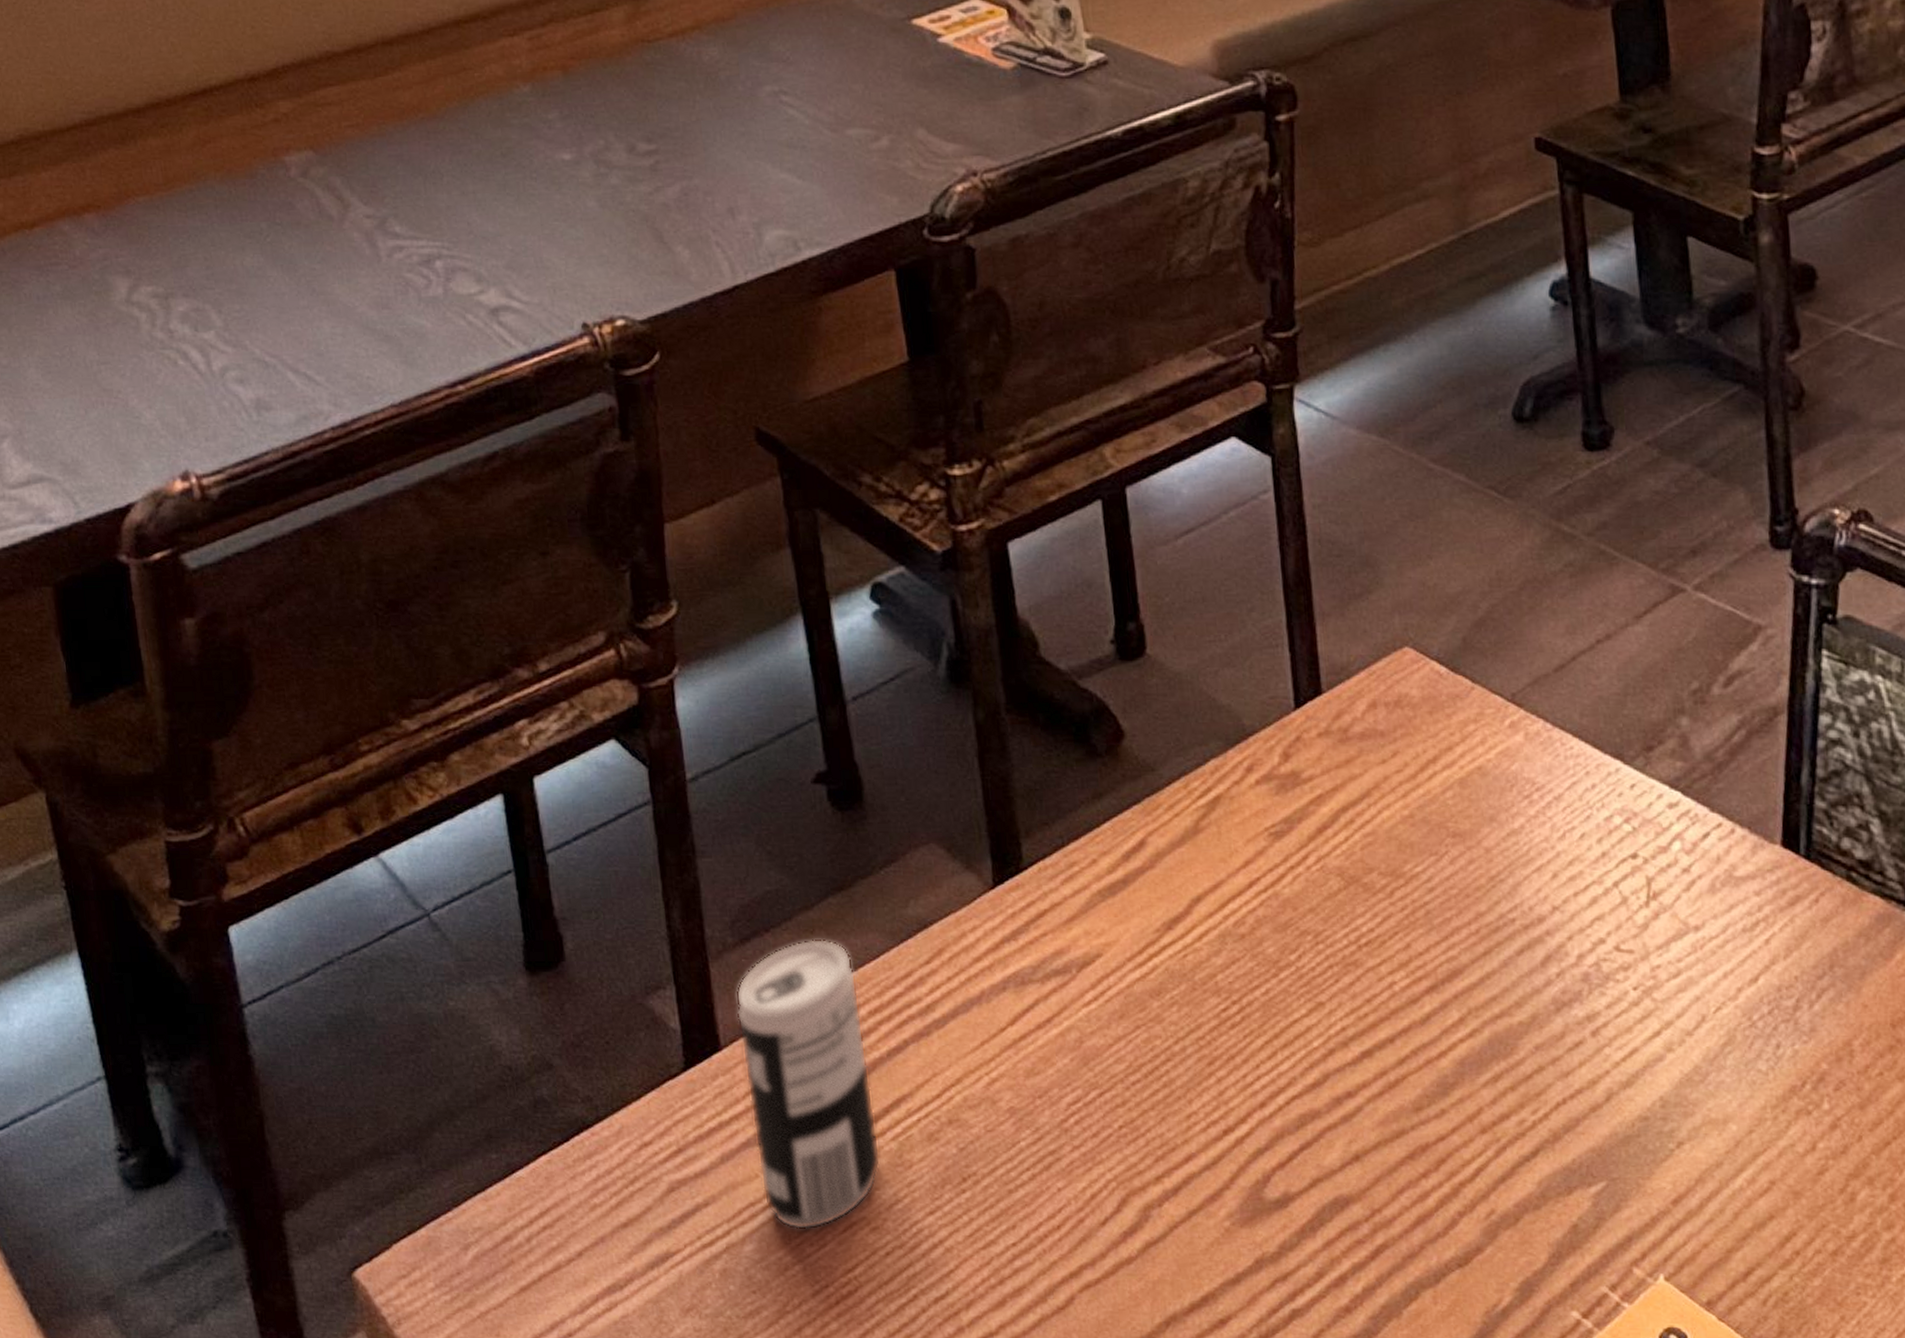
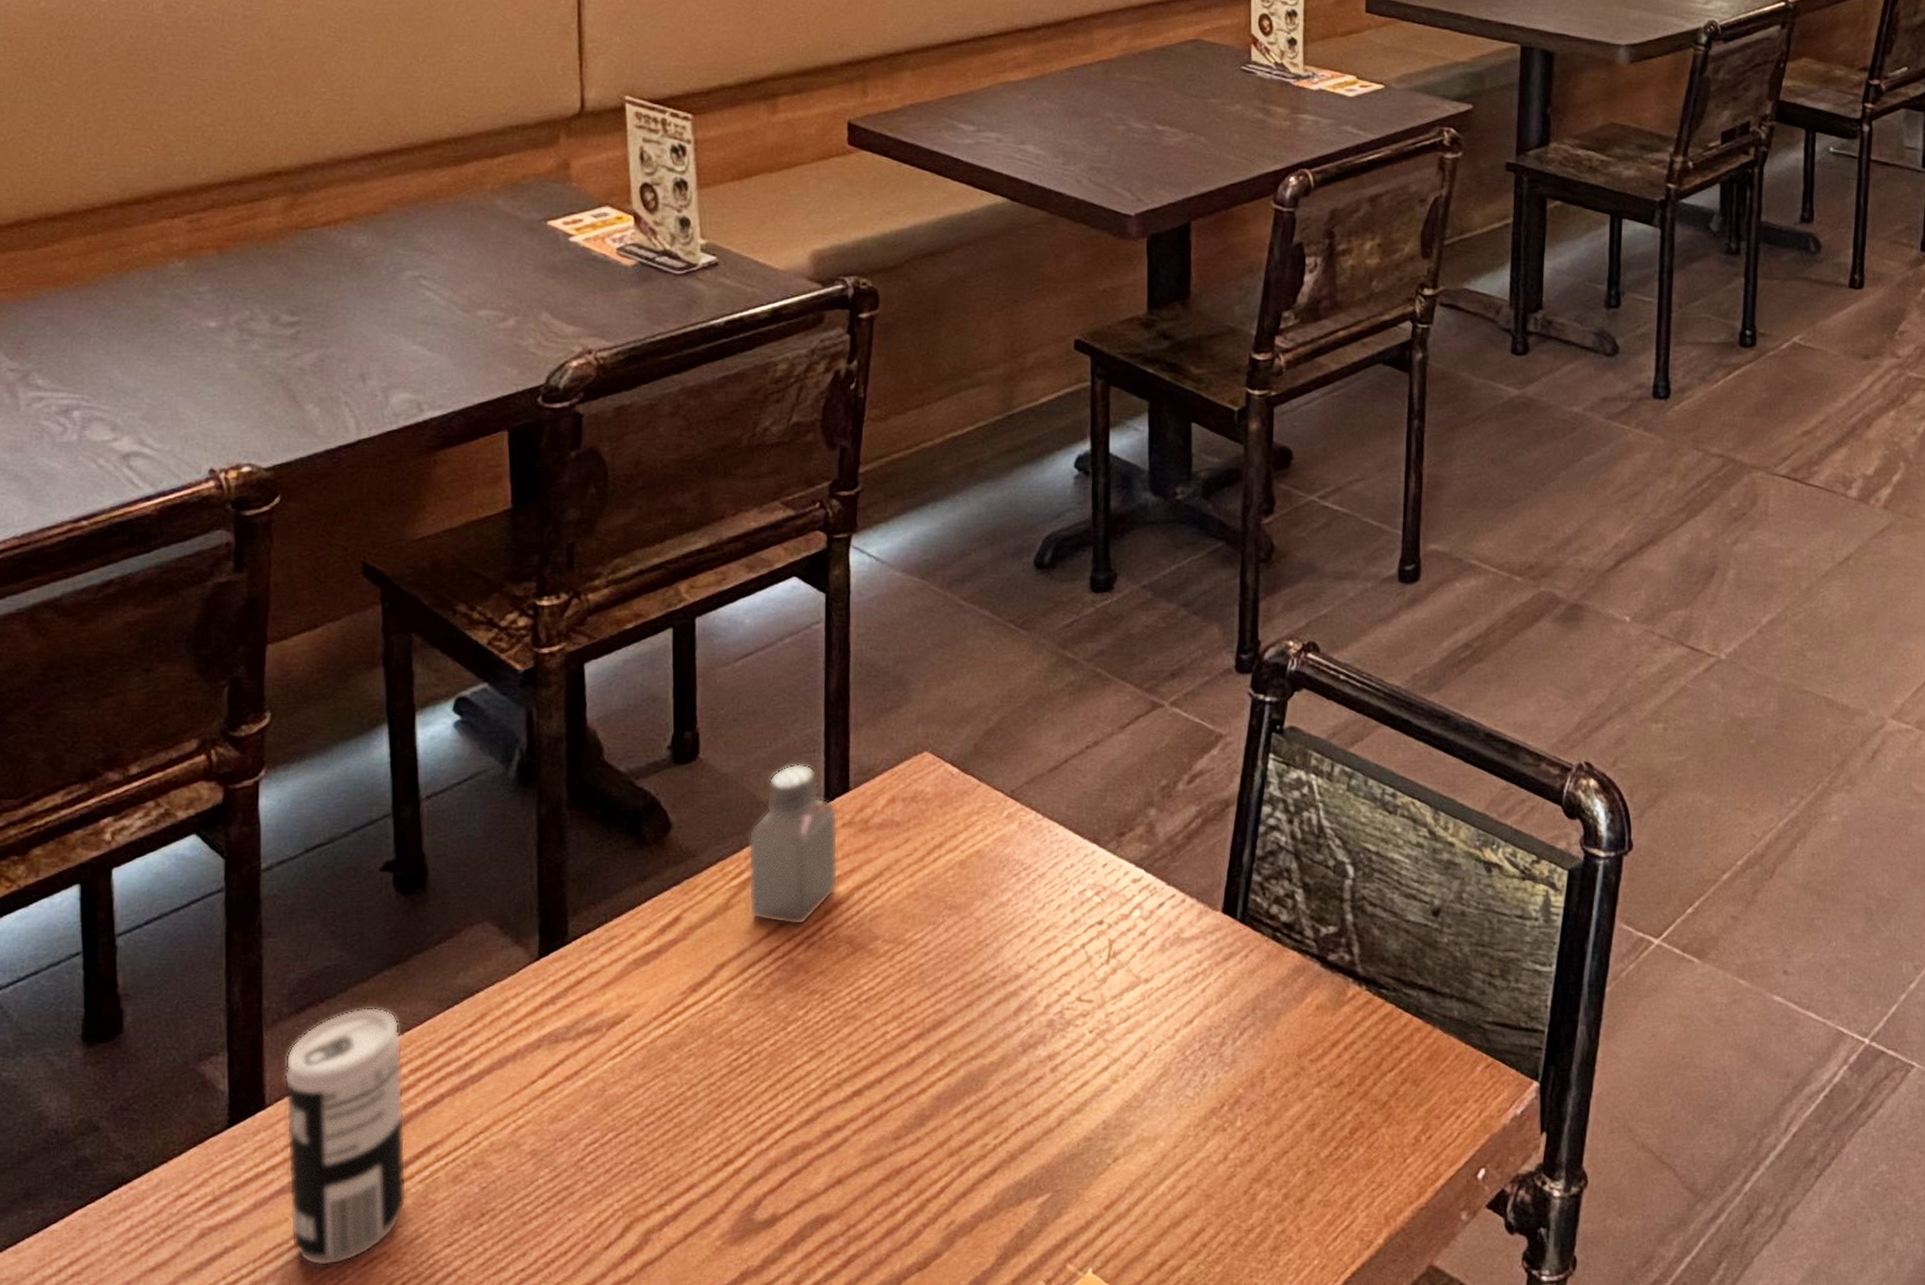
saltshaker: none [1212,661,1320,853] -> present [748,764,839,925]

